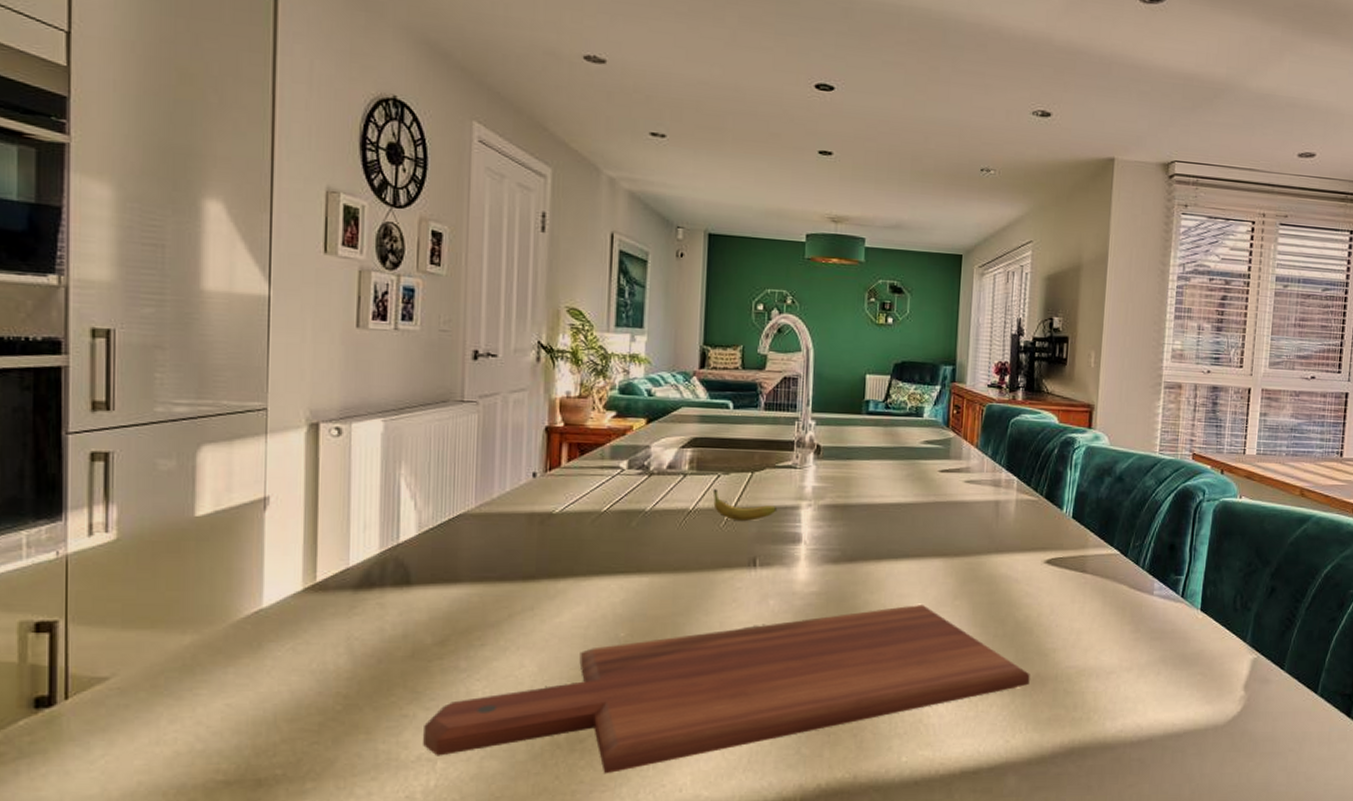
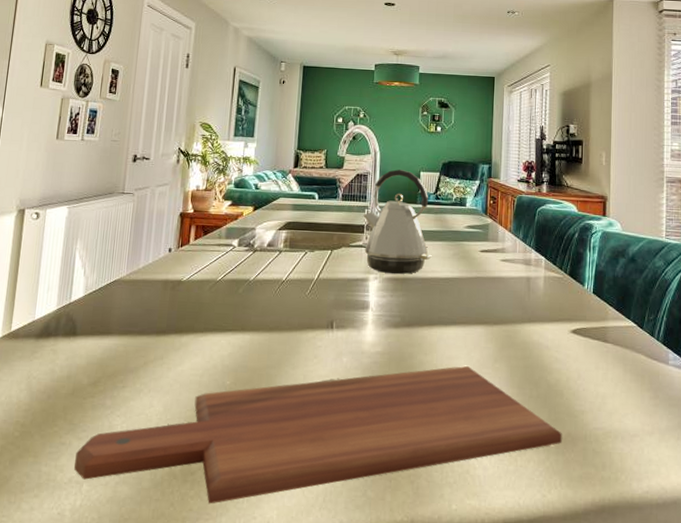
fruit: present [712,489,778,522] -> none [301,263,351,291]
kettle: none [792,371,879,500] -> present [363,169,431,274]

